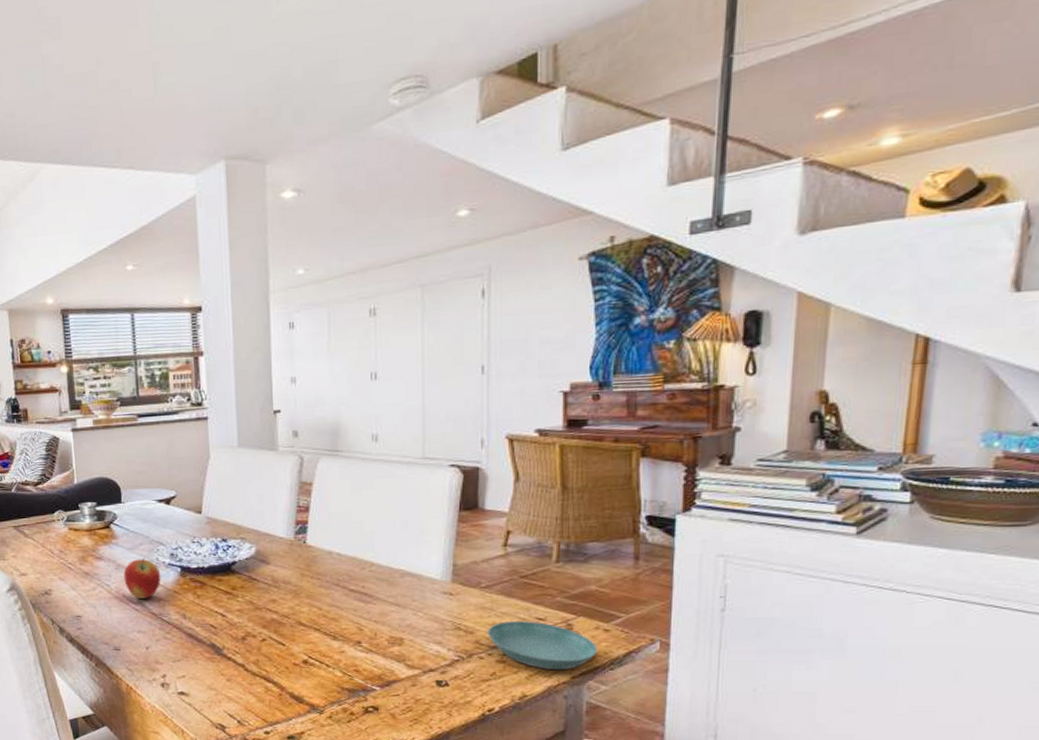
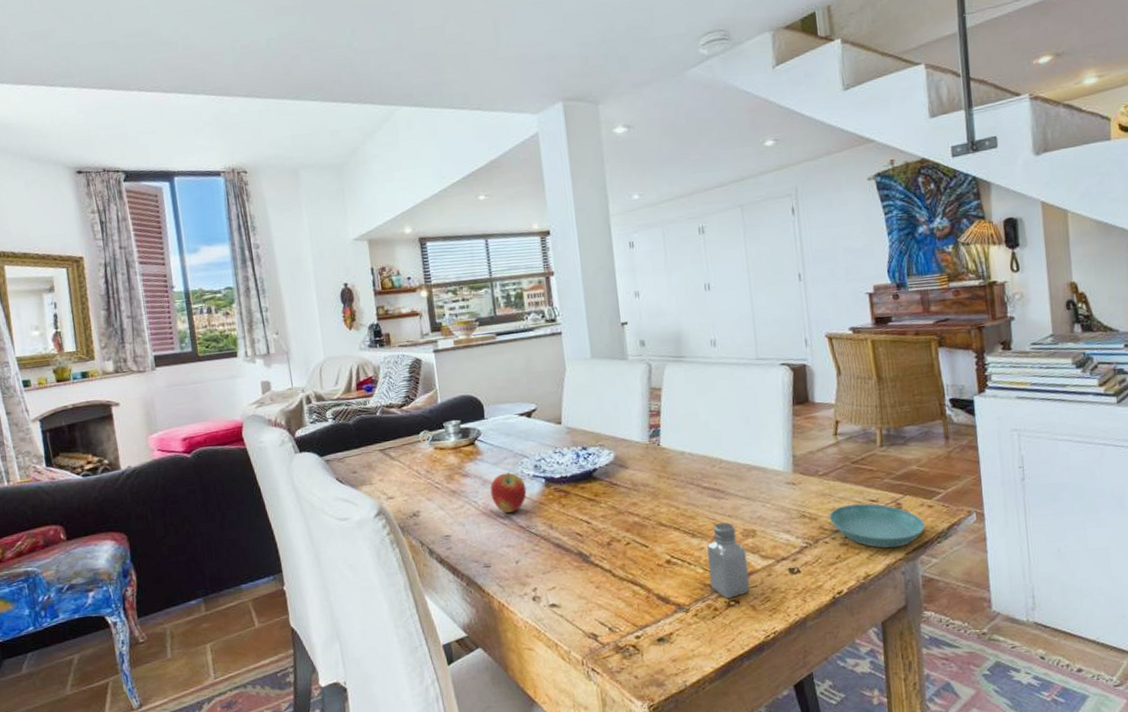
saltshaker: none [347,628,391,704] -> present [707,522,750,599]

